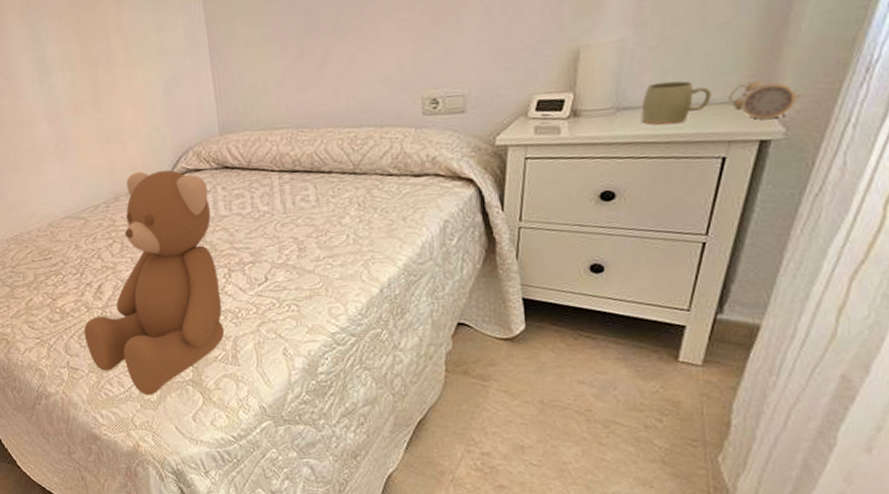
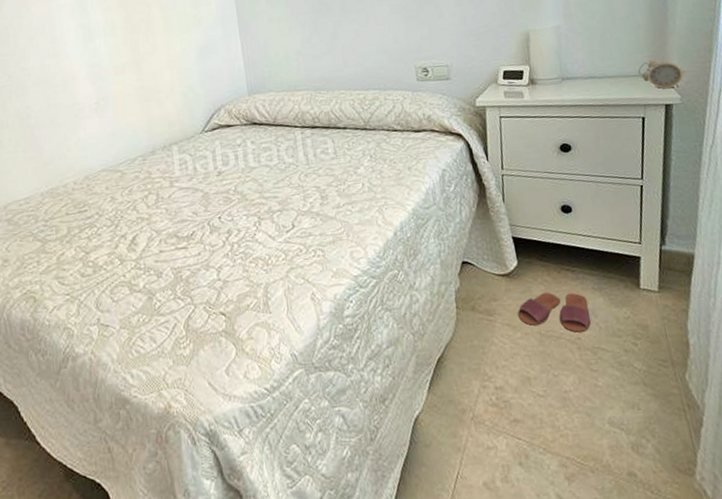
teddy bear: present [83,170,225,396] -> none [116,125,256,350]
slippers: none [519,359,608,404] -> present [518,291,591,333]
mug: present [641,80,712,125] -> none [579,58,627,92]

